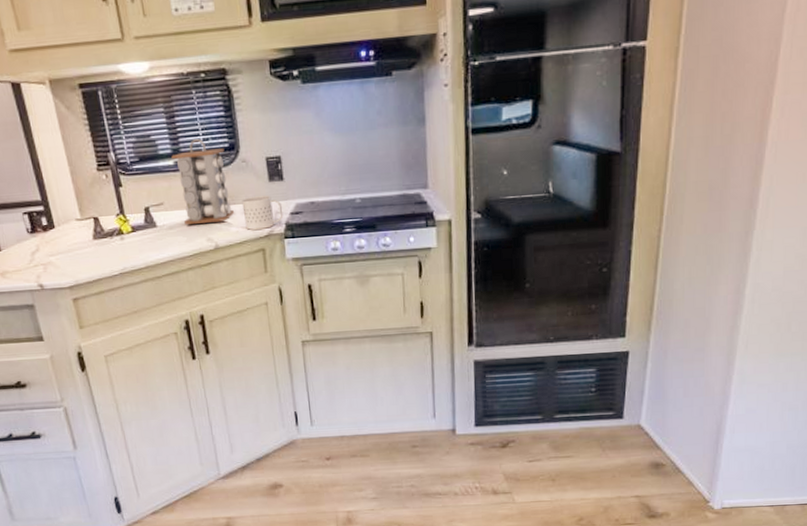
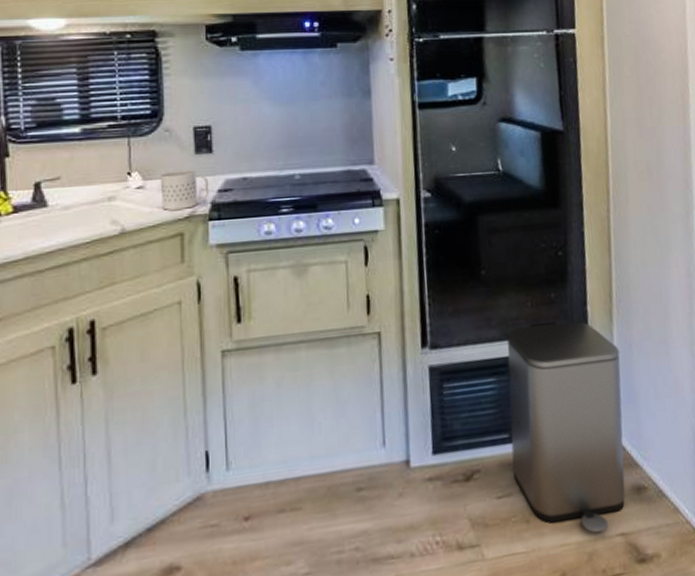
spice rack: present [171,139,234,225] -> none [79,104,149,204]
pedal bin: none [543,328,654,494] -> present [507,321,625,533]

